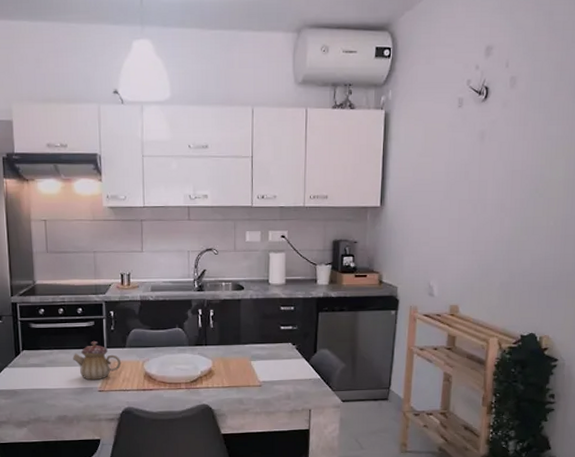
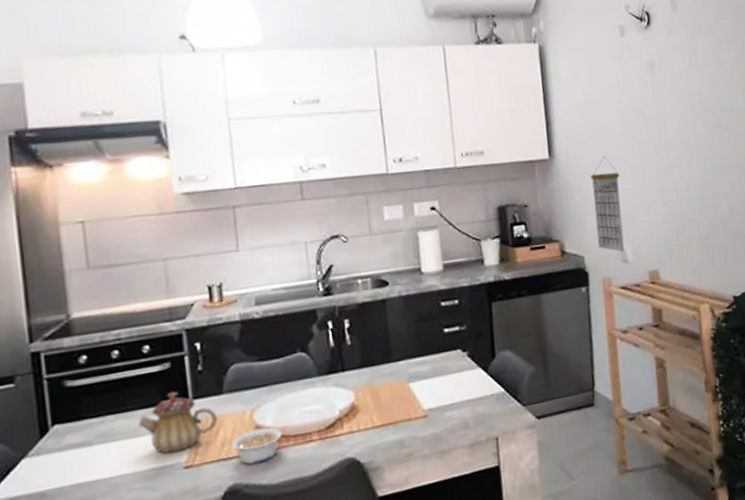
legume: none [129,374,162,397] -> present [231,427,283,465]
calendar: none [410,208,438,287] -> present [590,156,625,252]

